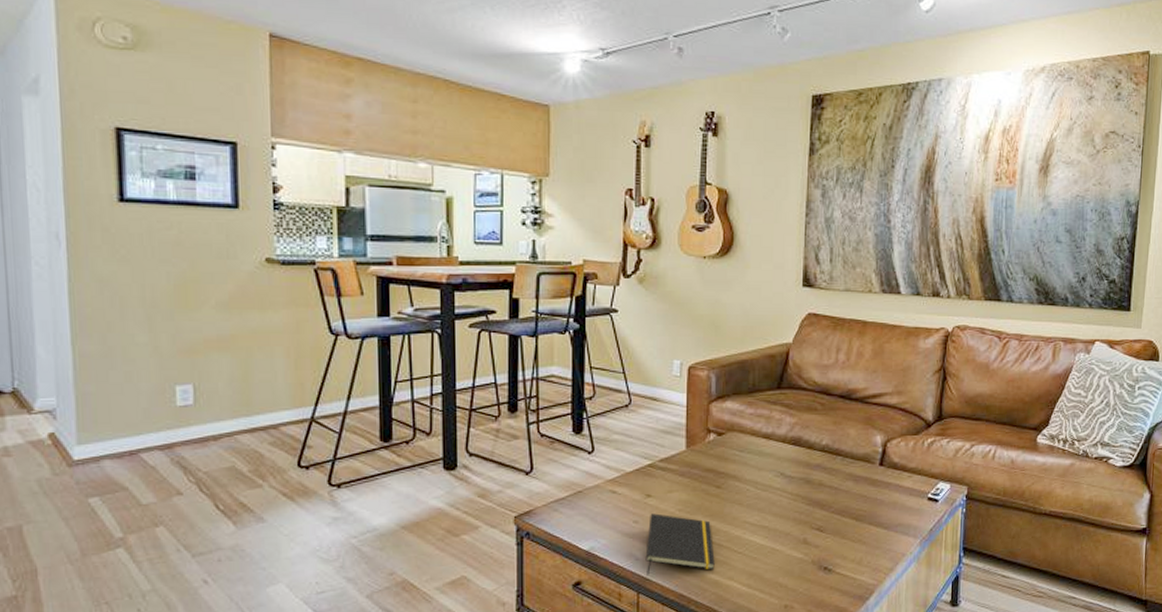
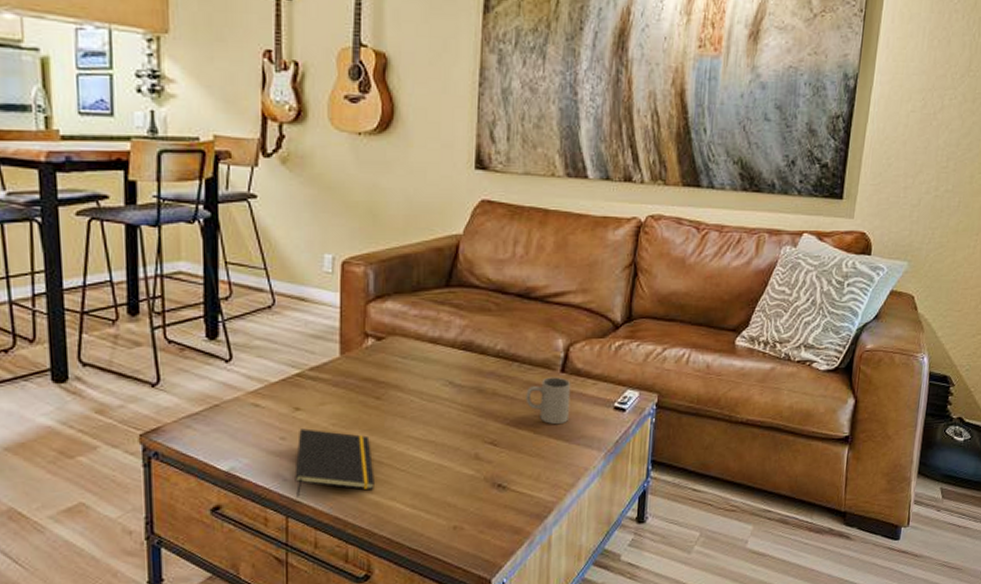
mug: none [848,470,889,514] -> present [525,377,571,425]

